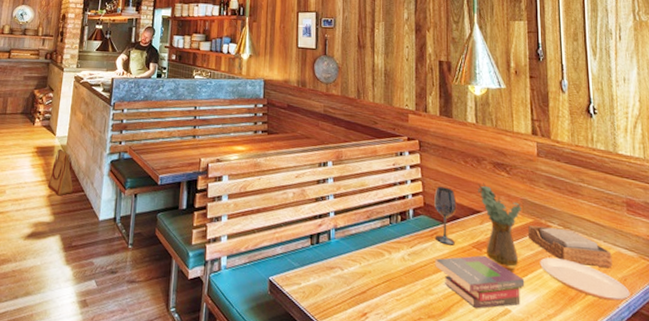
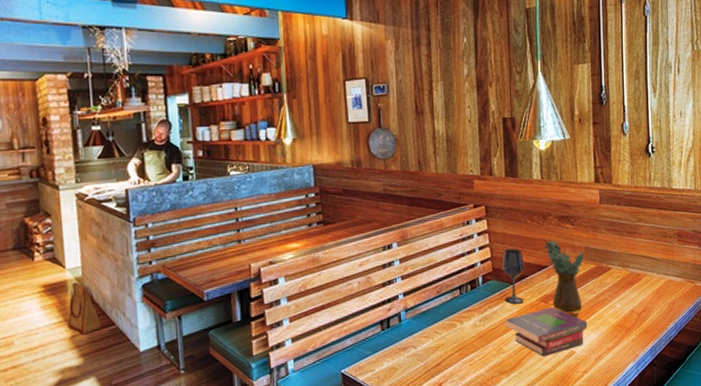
napkin holder: present [527,225,613,267] -> none [590,267,664,298]
plate: present [540,257,630,301] -> none [601,295,677,325]

